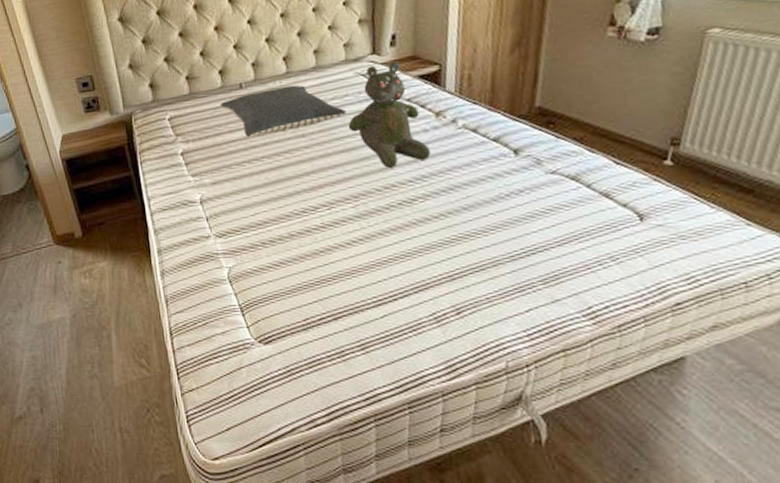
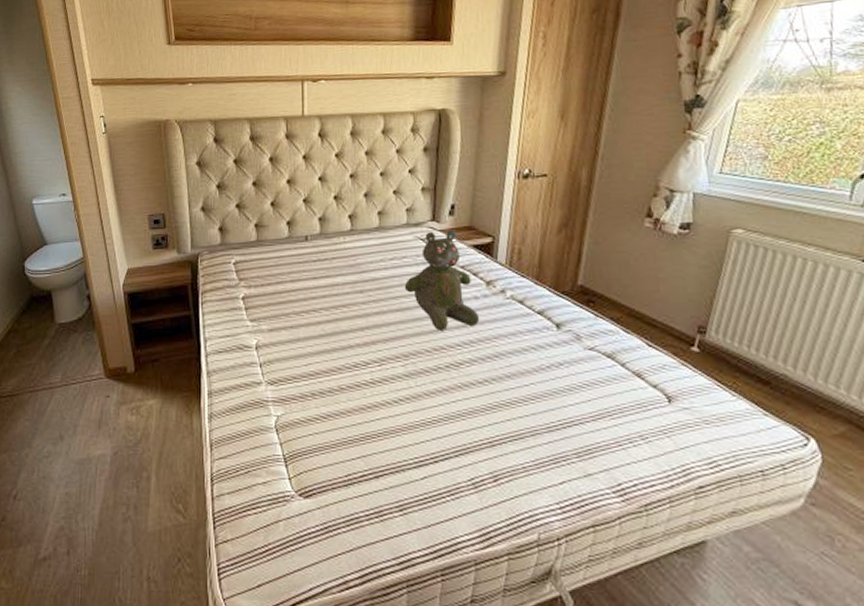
pillow: present [220,84,346,138] -> none [285,242,403,289]

